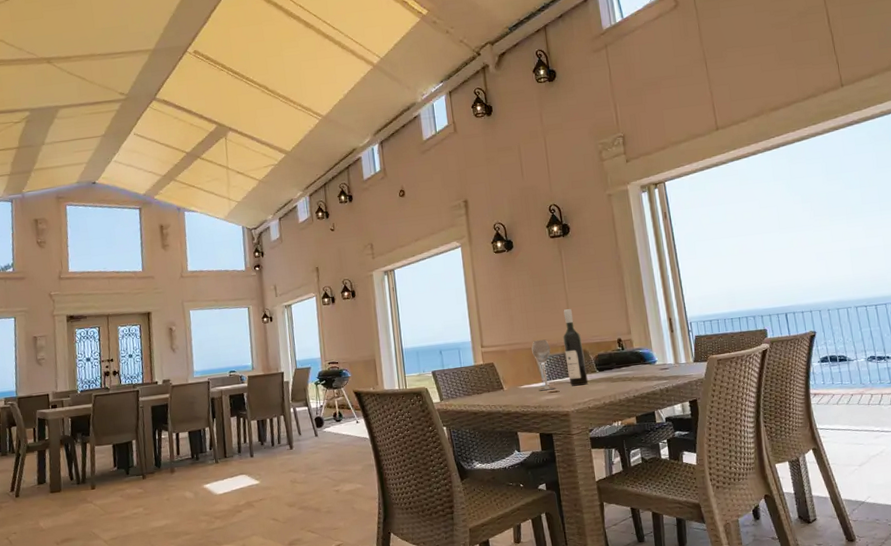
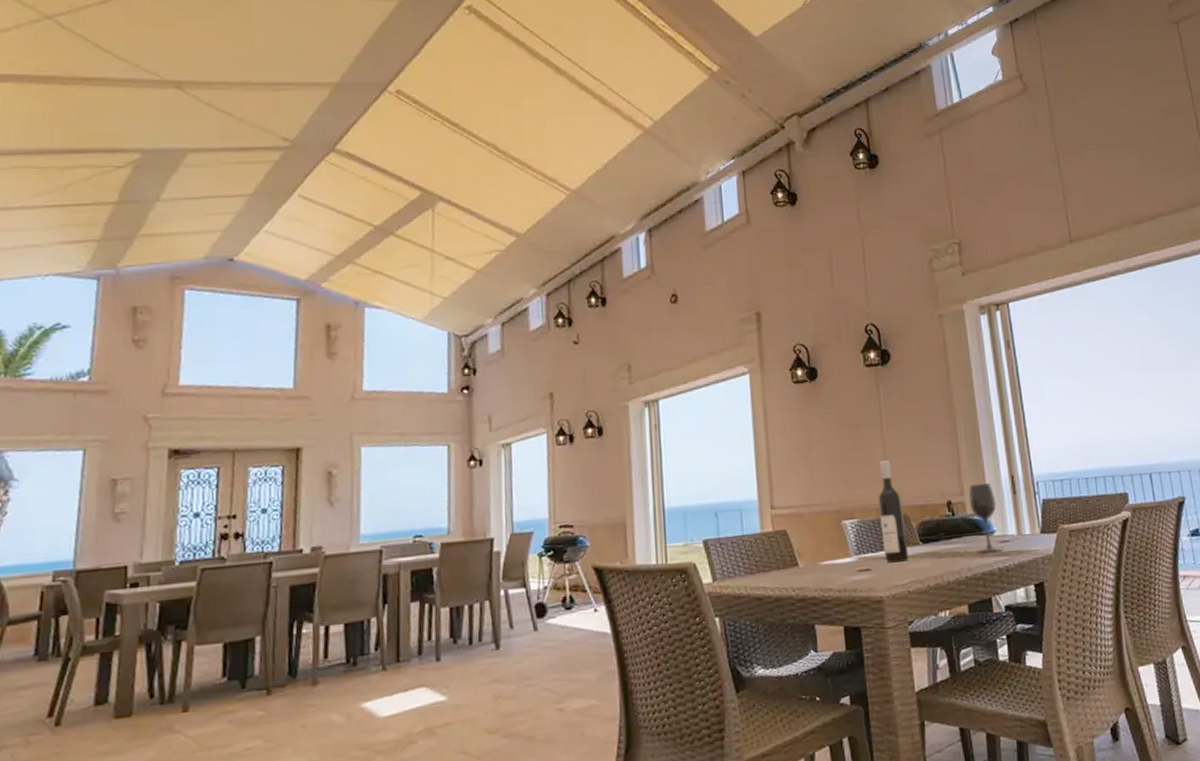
wineglass: present [531,339,555,391] -> none [837,499,866,569]
wine glass: none [634,324,663,378] -> present [968,483,1002,554]

